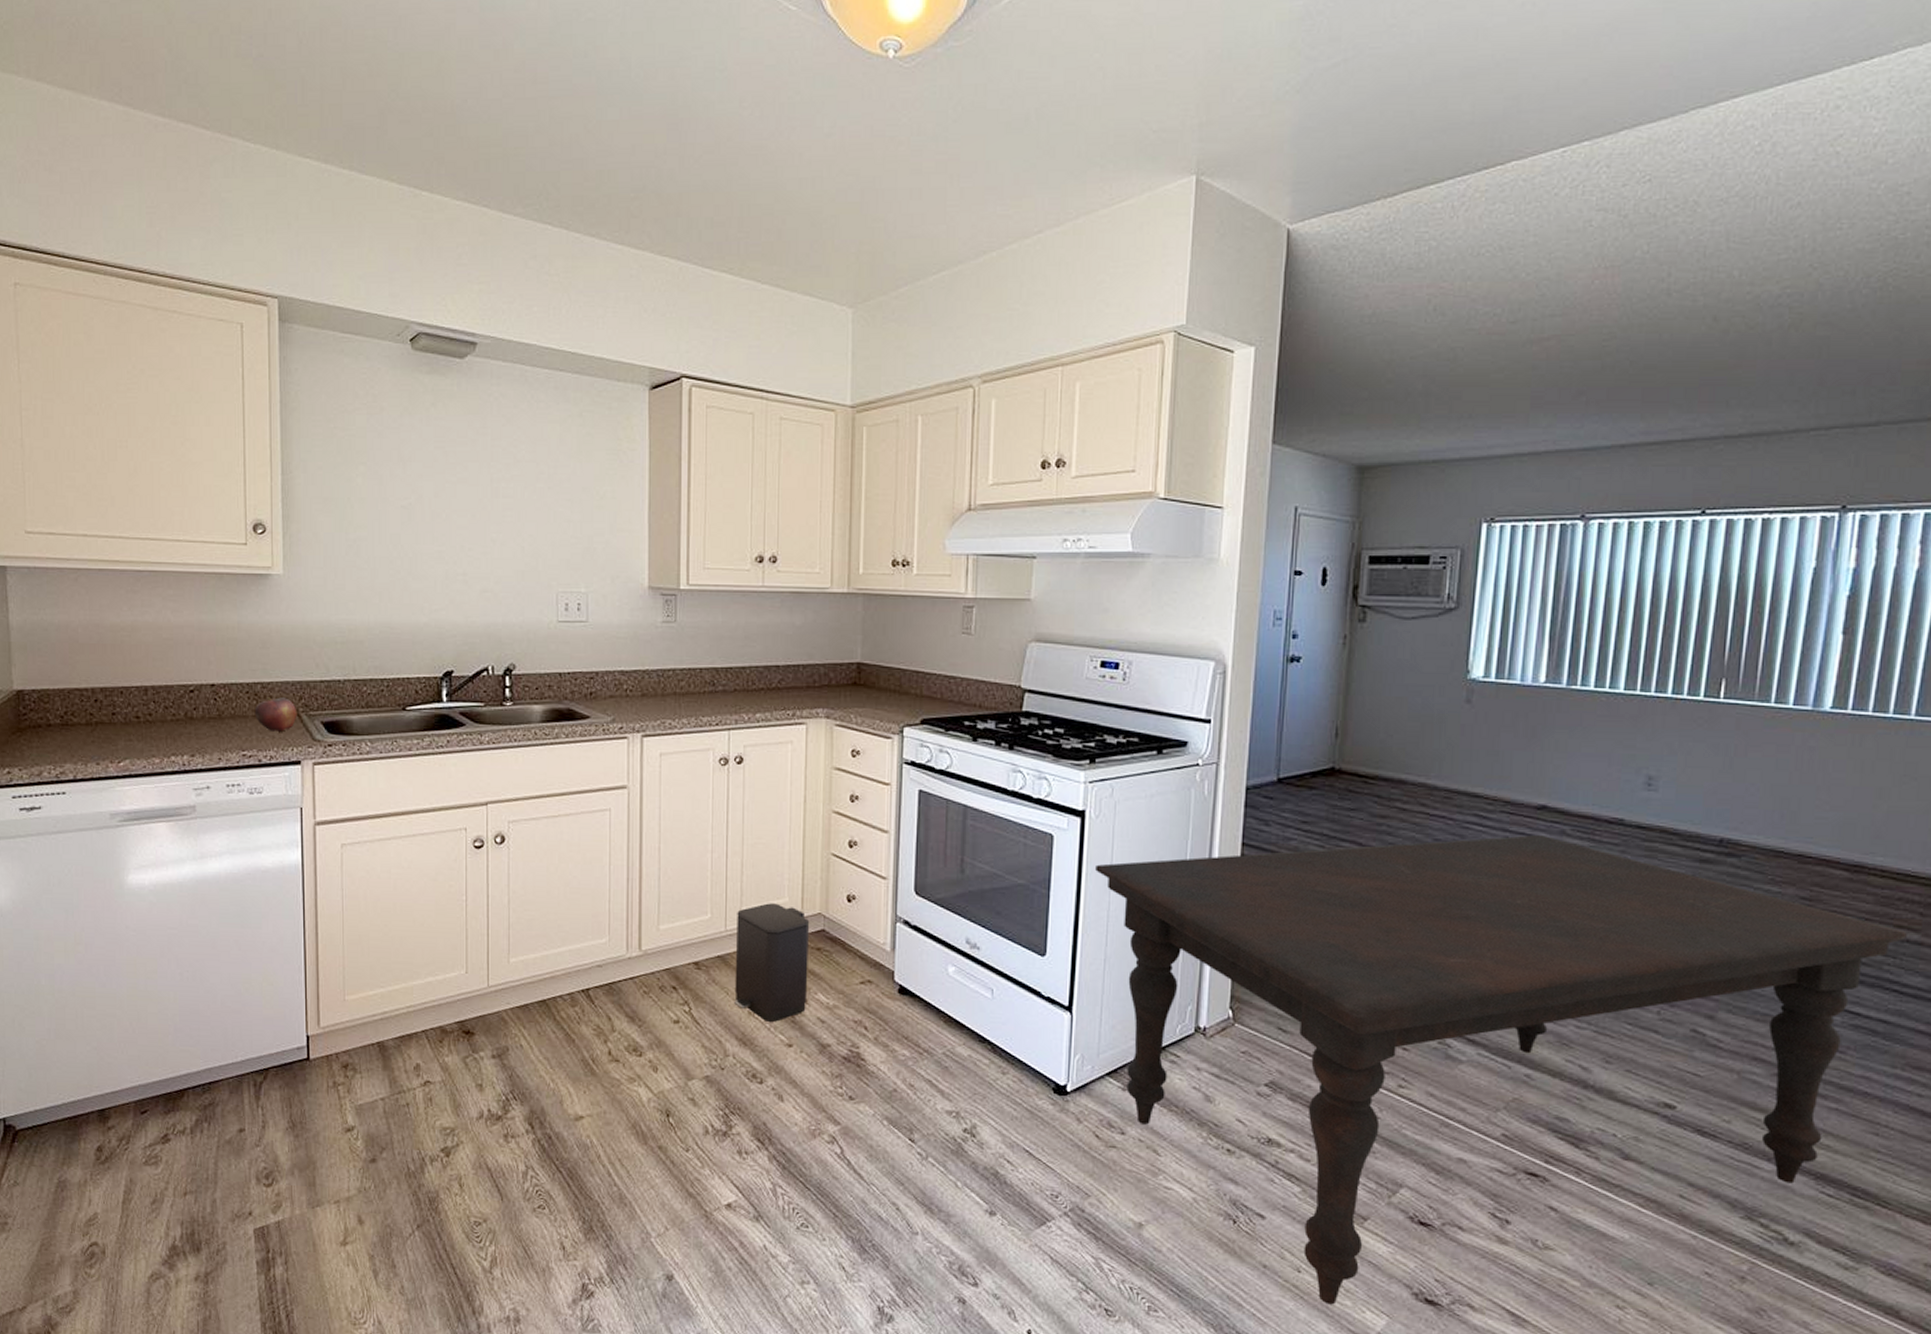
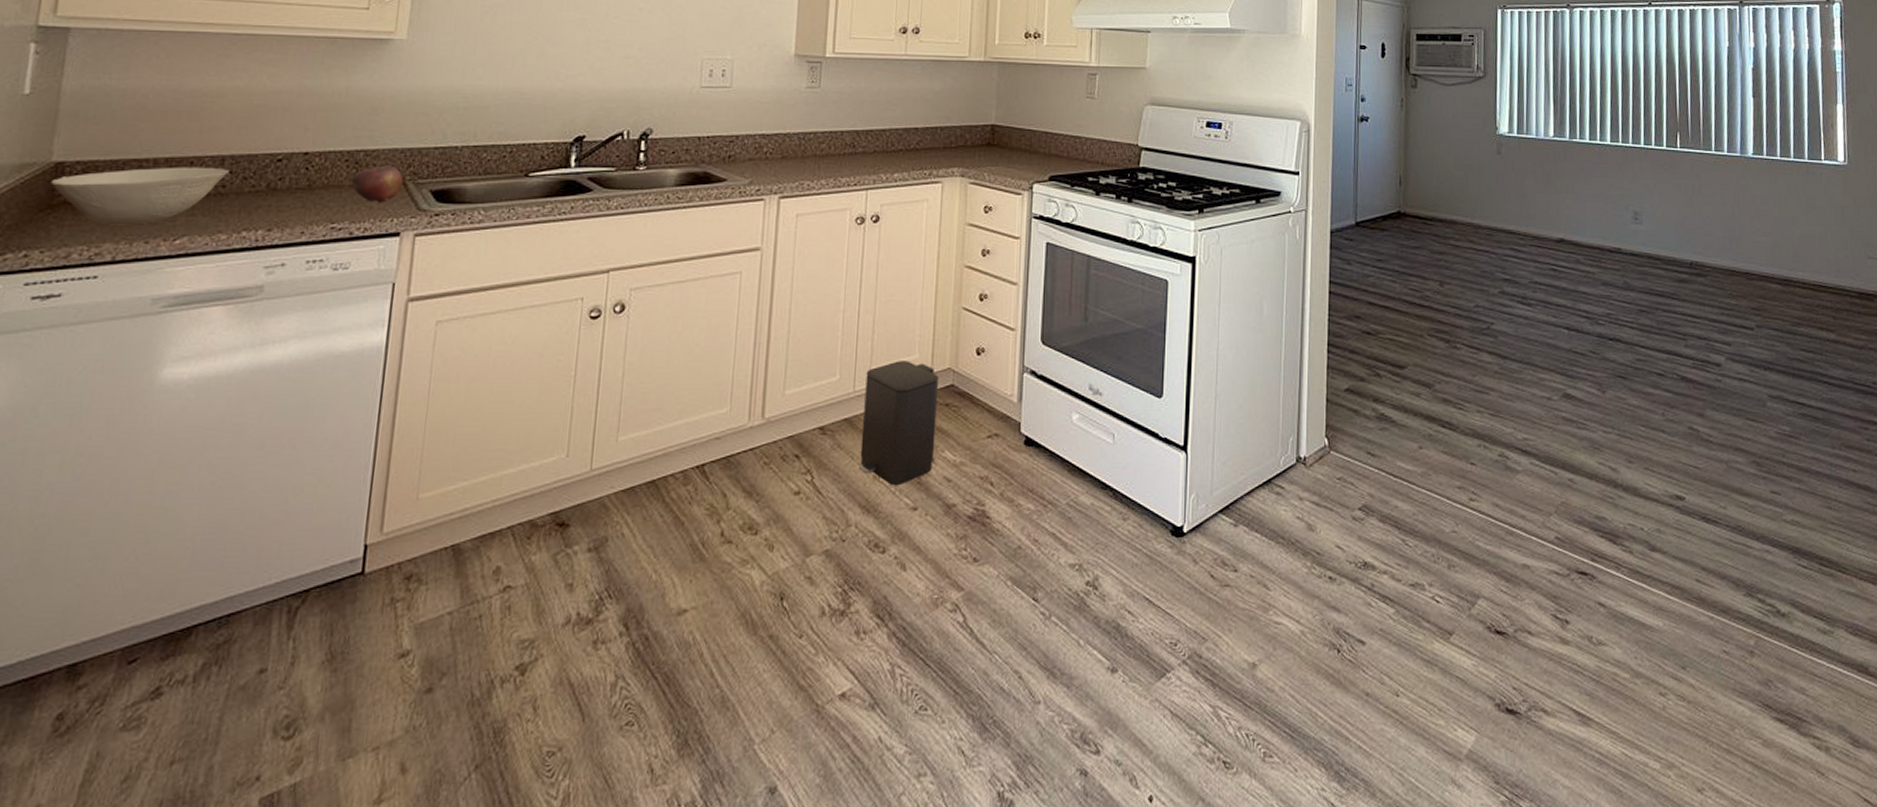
bowl: none [16,696,153,748] -> present [50,167,230,225]
dining table: present [1095,835,1907,1305] -> none [1206,265,1827,727]

